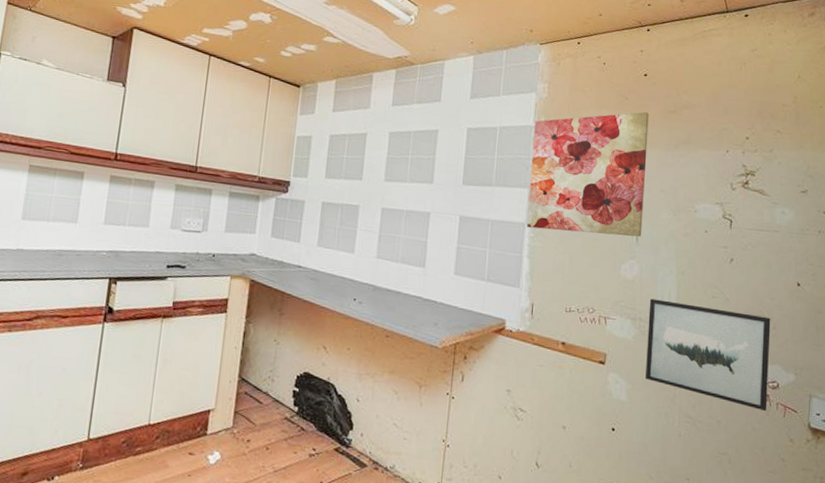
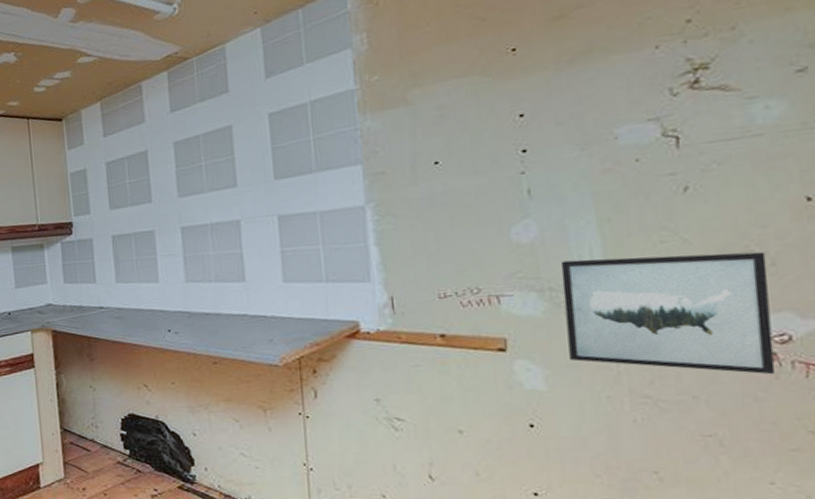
wall art: present [527,112,649,237] -> none [357,29,536,210]

